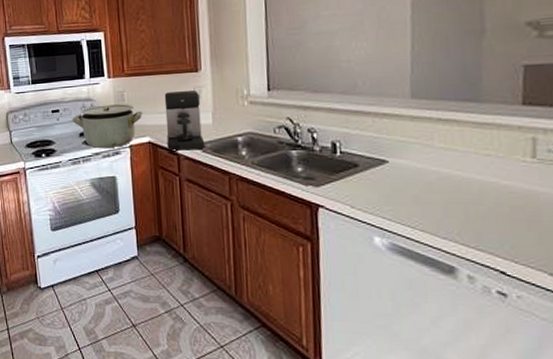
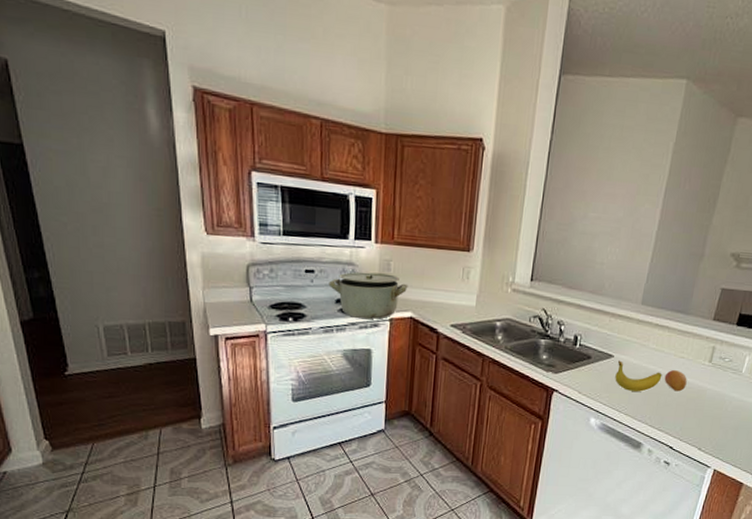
coffee maker: present [164,91,204,151] -> none [428,268,468,330]
banana: none [395,166,464,202] -> present [615,360,662,392]
fruit: none [467,171,504,199] -> present [664,369,687,392]

